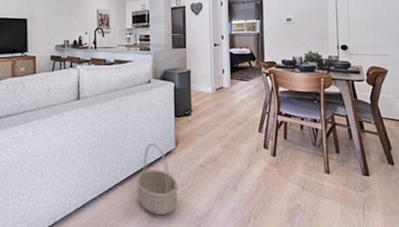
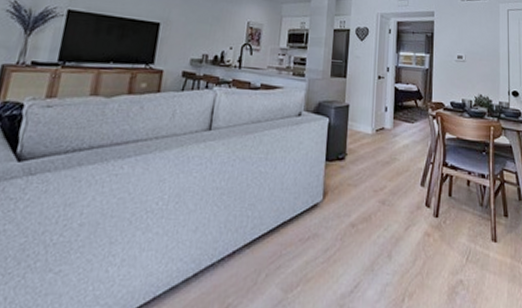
basket: present [135,144,178,216] -> none [268,194,322,292]

